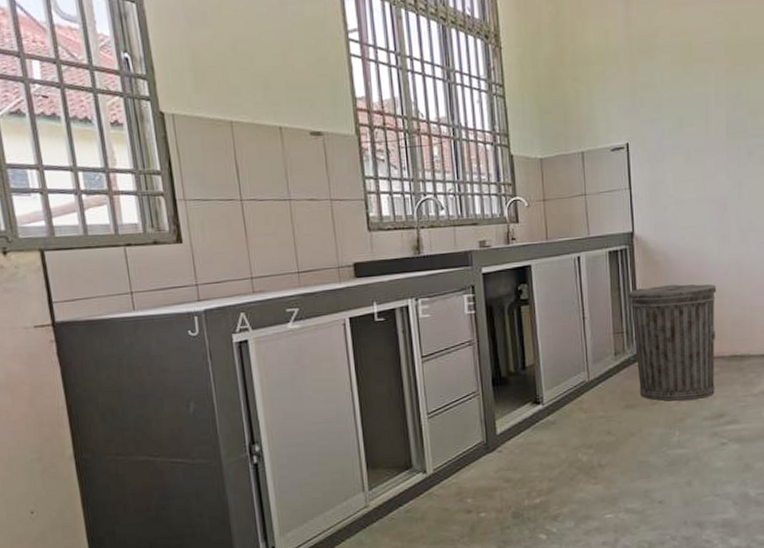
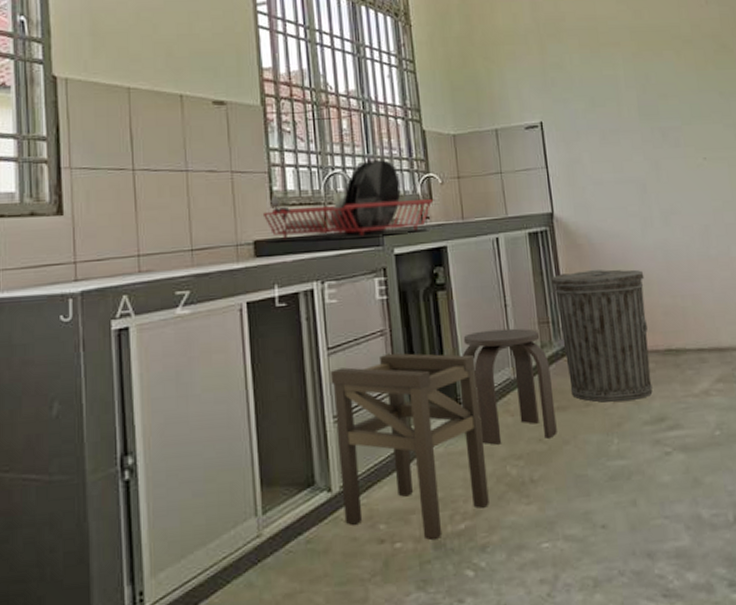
dish rack: none [360,184,519,265] -> present [262,158,433,243]
stool: none [424,360,562,512] -> present [330,353,489,541]
stool: none [543,338,625,437] -> present [463,328,557,445]

